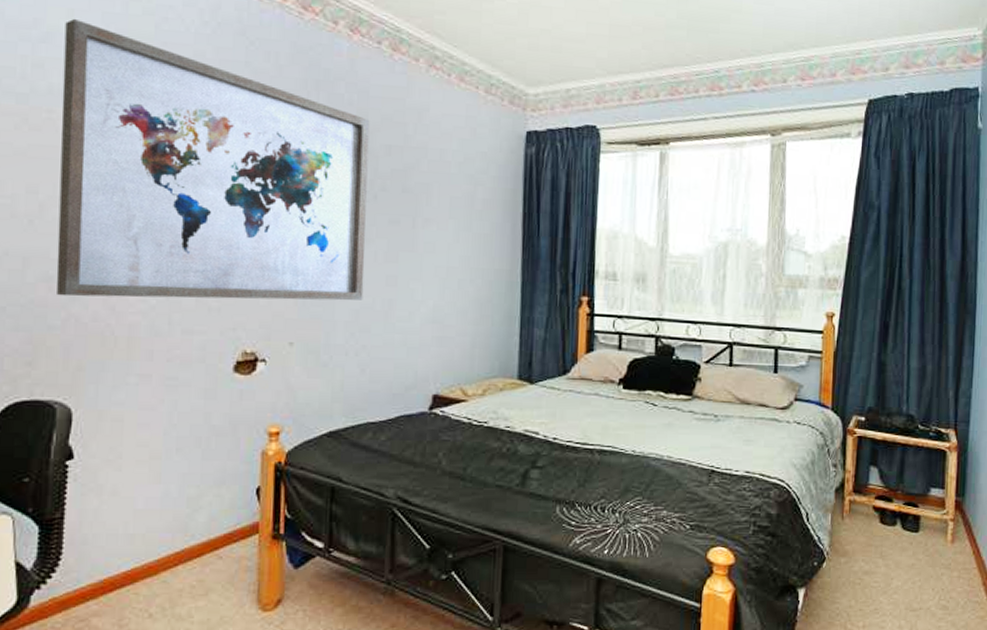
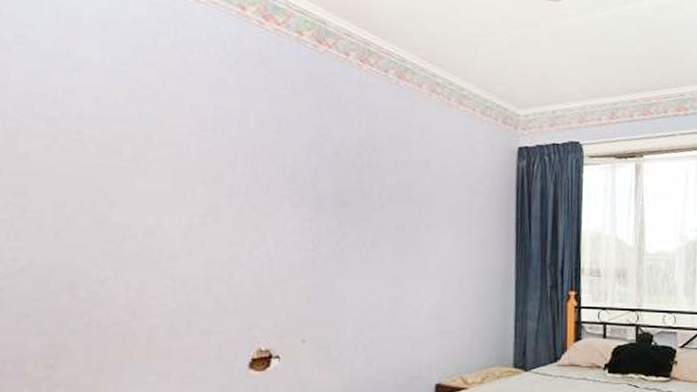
wall art: present [56,18,370,301] -> none [80,50,378,303]

